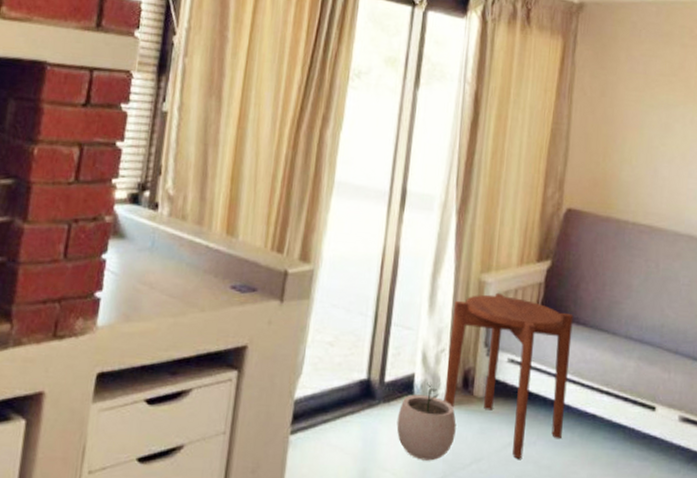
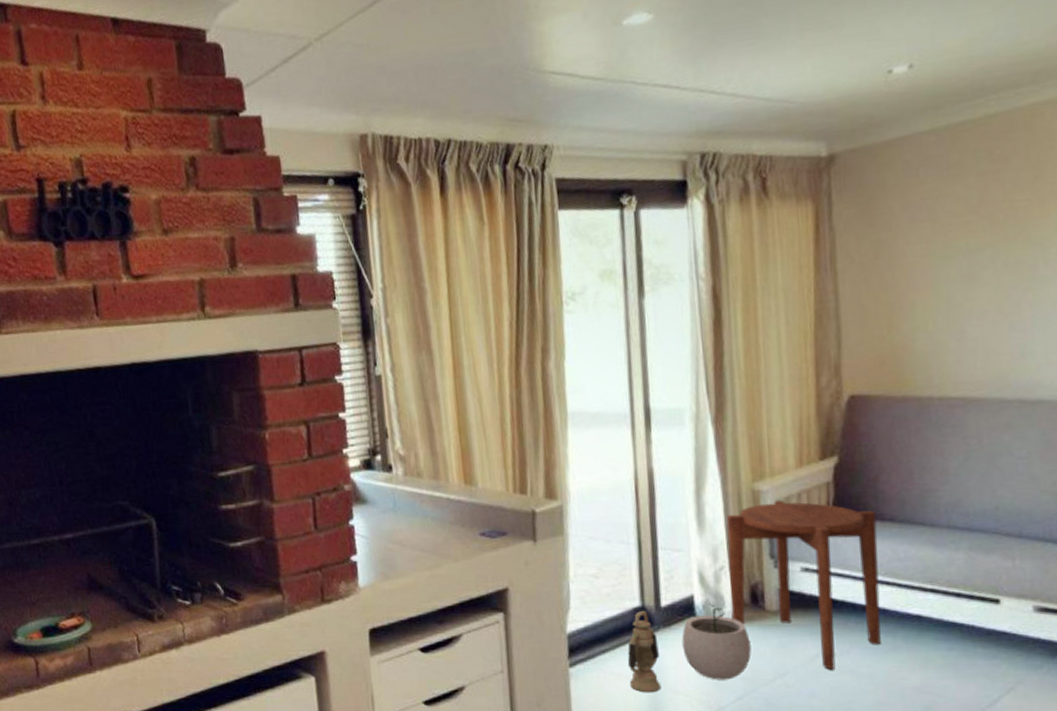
lantern: none [344,383,377,468] -> present [627,610,662,693]

